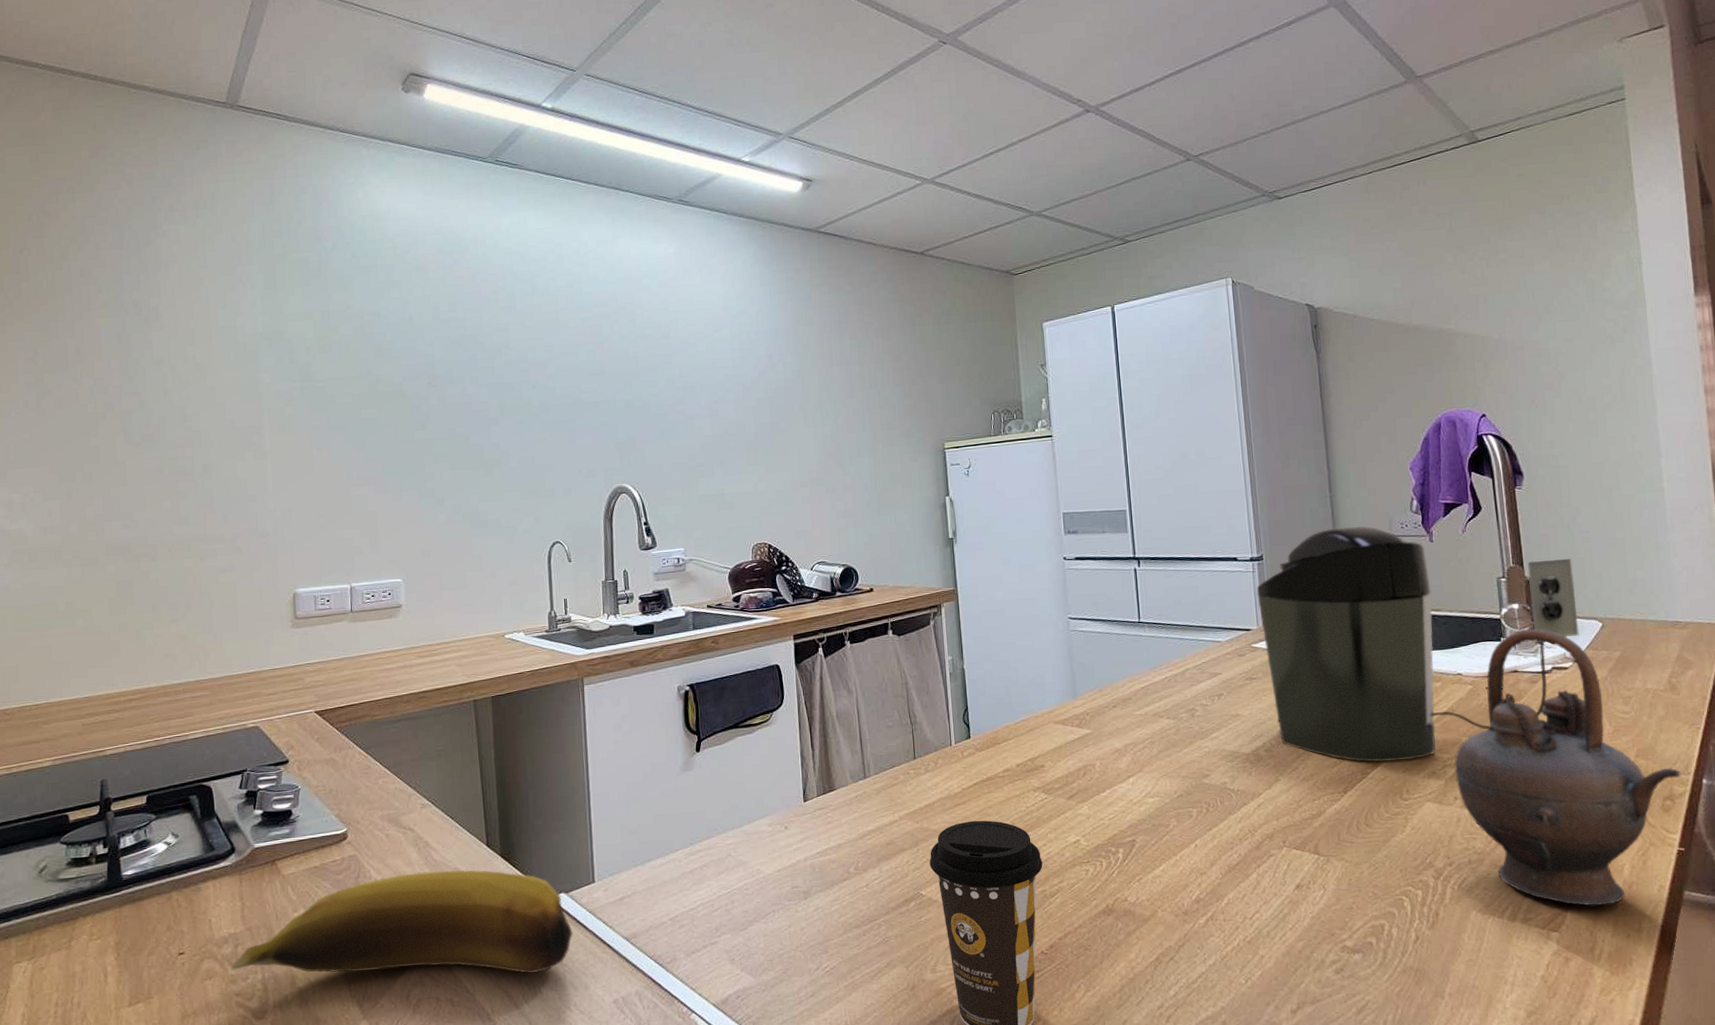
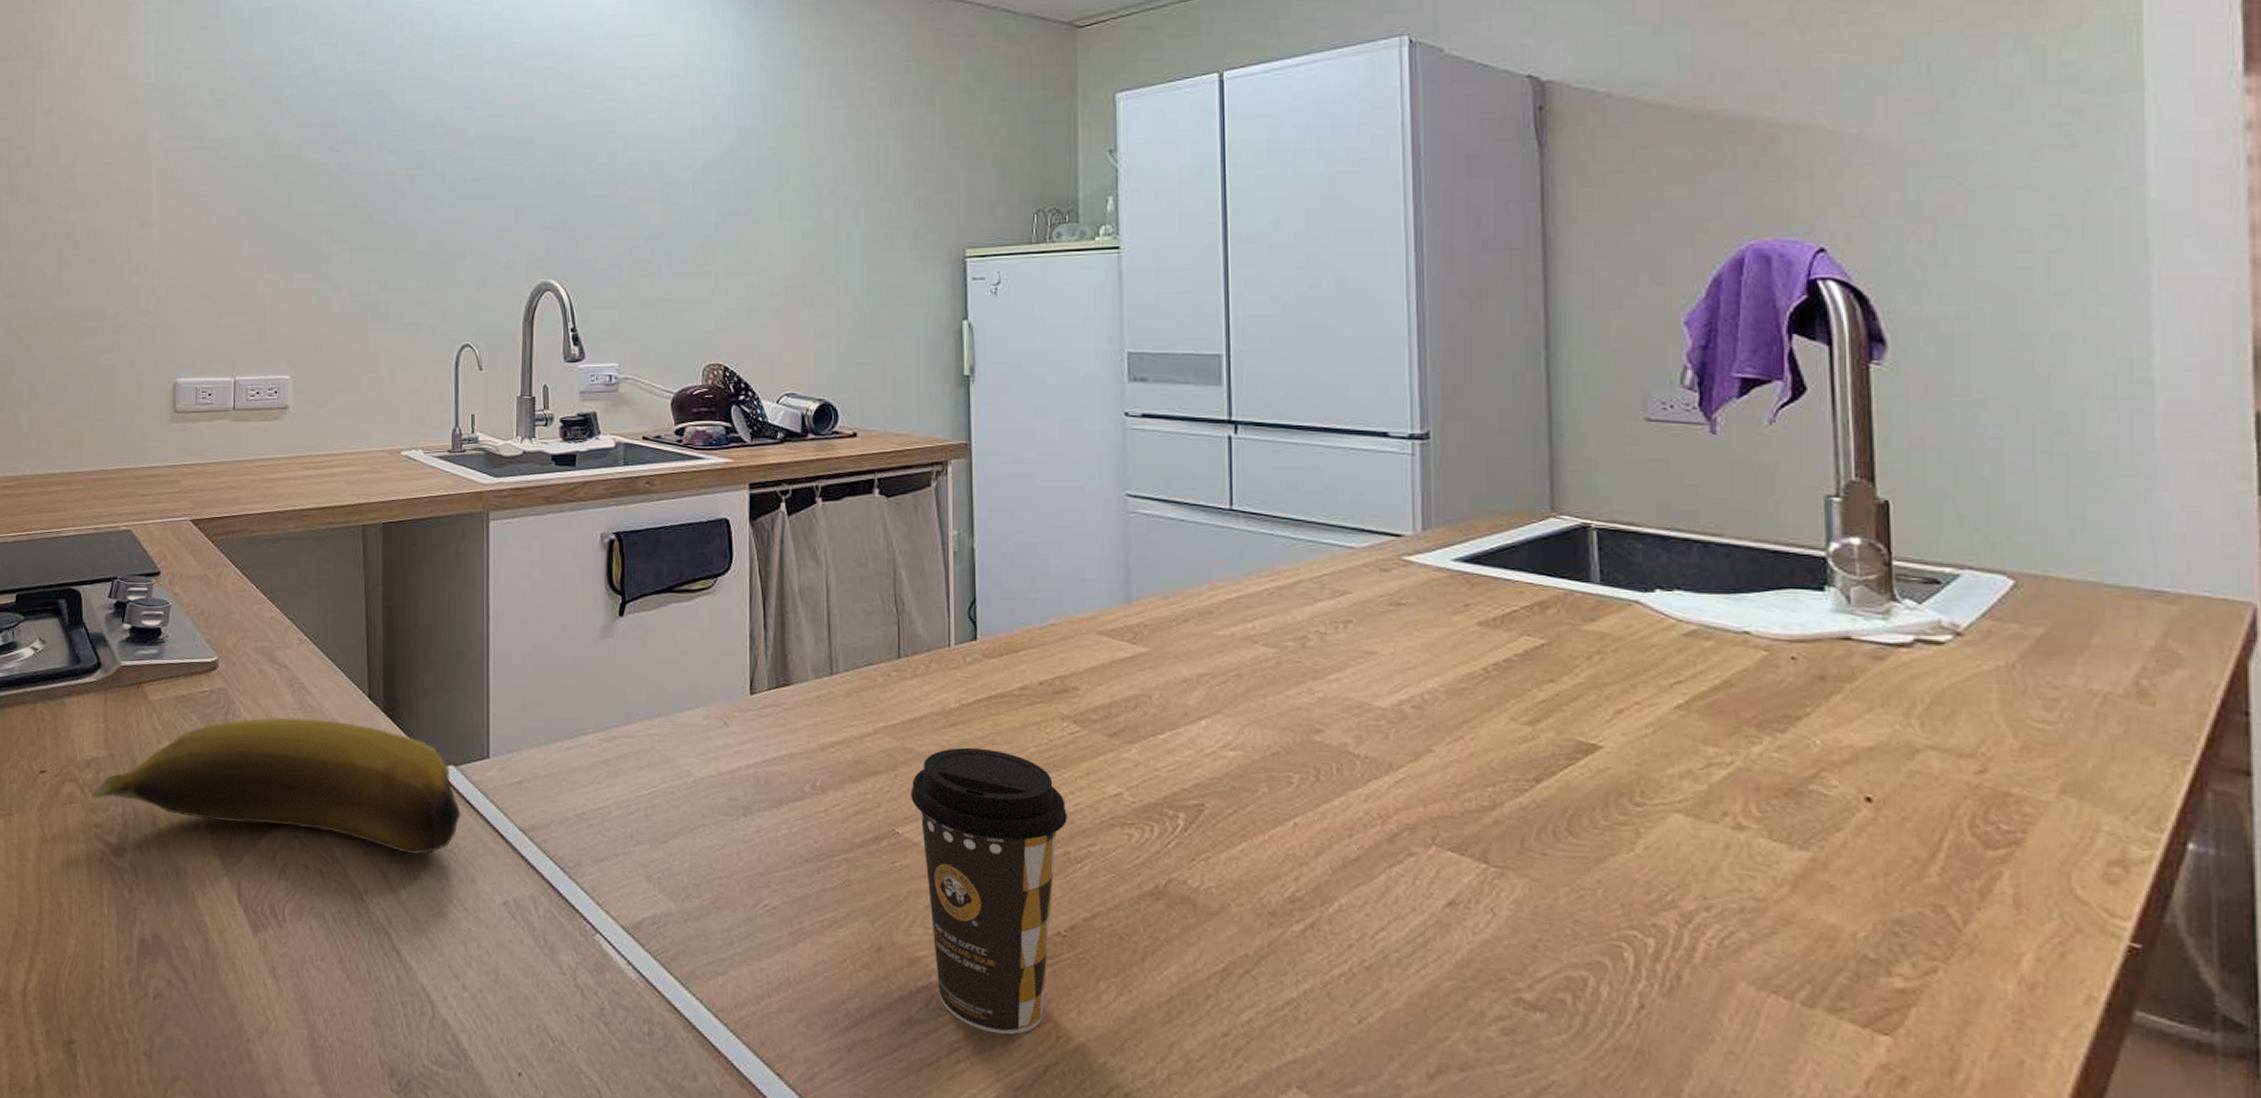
coffee maker: present [1256,526,1579,763] -> none [1416,401,1969,748]
teapot: present [1454,628,1681,906] -> none [1726,577,2146,1010]

